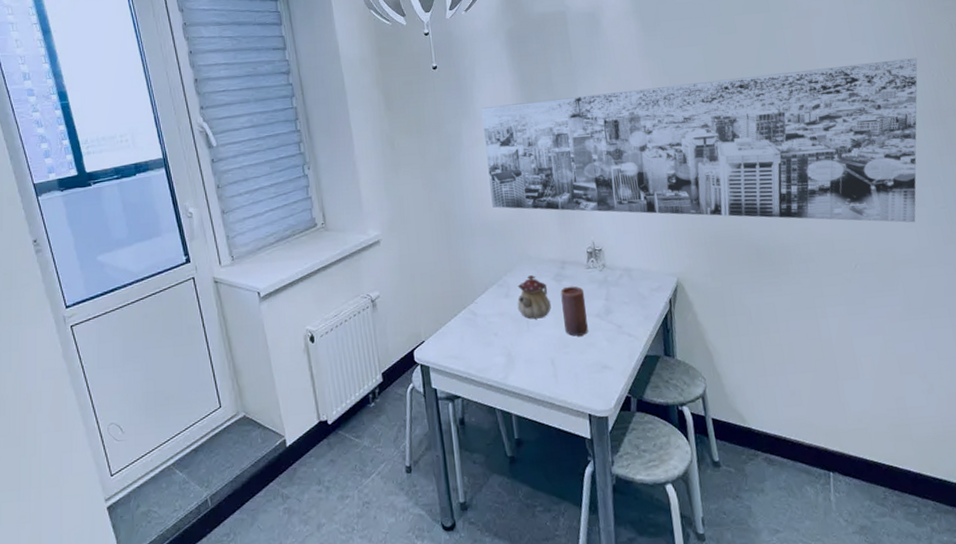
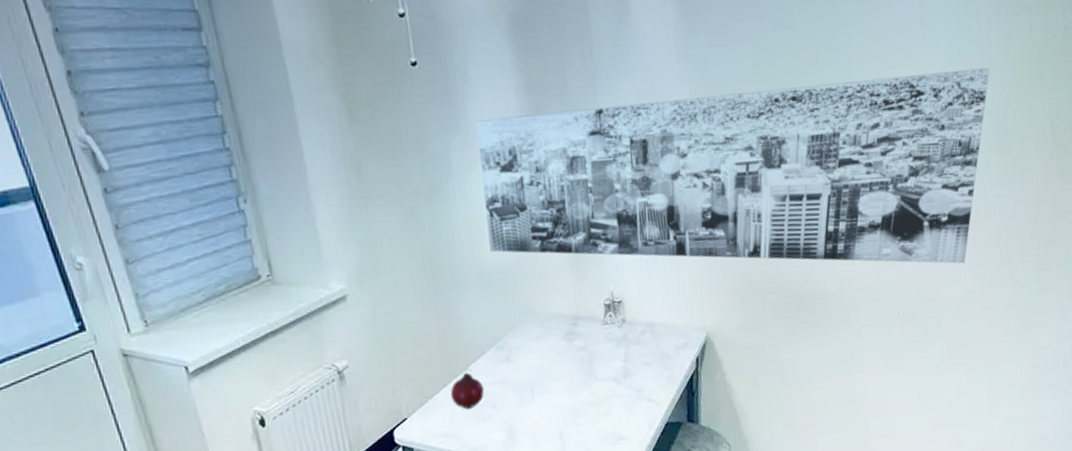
fruit: none [459,305,488,336] -> present [450,373,484,410]
teapot: present [517,275,551,319] -> none [520,334,561,387]
candle: present [560,286,588,336] -> none [572,345,603,405]

